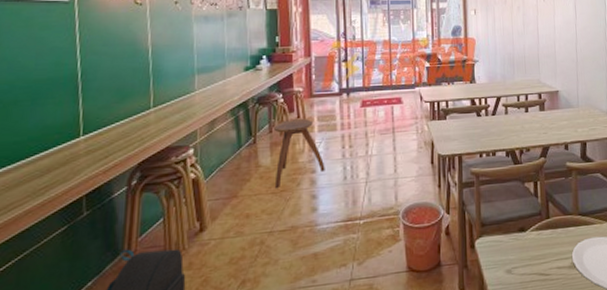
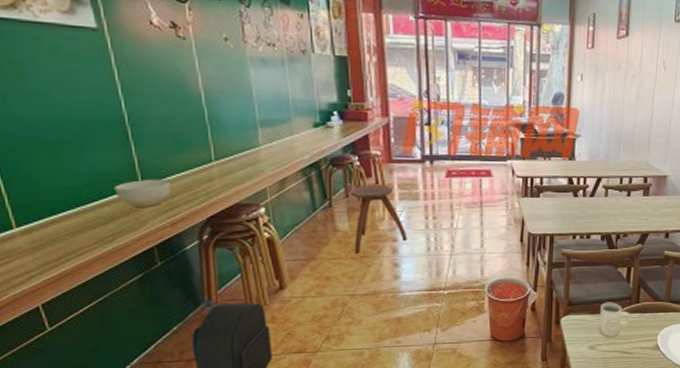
bowl: none [56,128,111,159] -> present [114,178,172,208]
mug: none [512,219,543,258] -> present [598,302,631,337]

